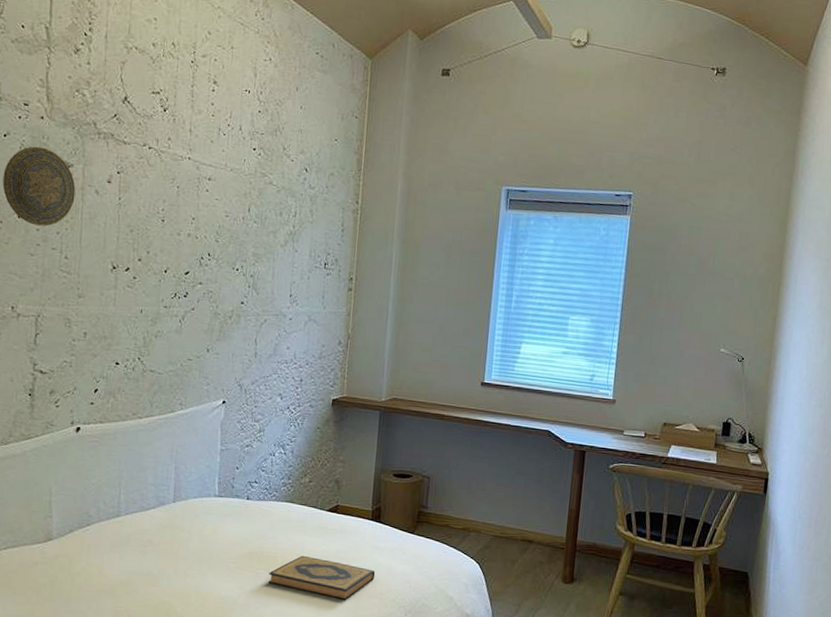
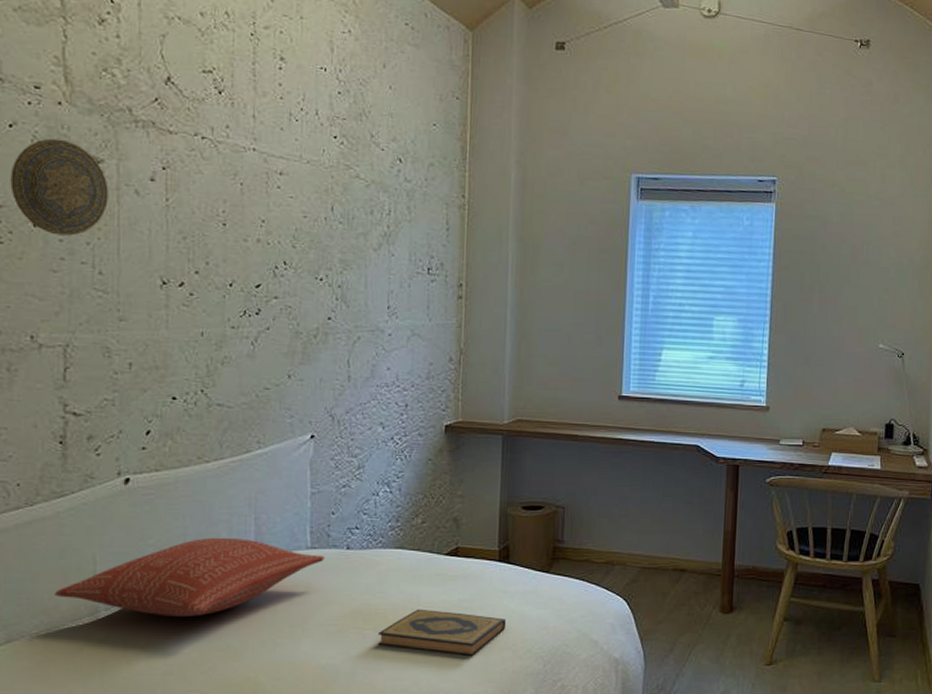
pillow: none [19,481,229,546] -> present [54,537,324,617]

